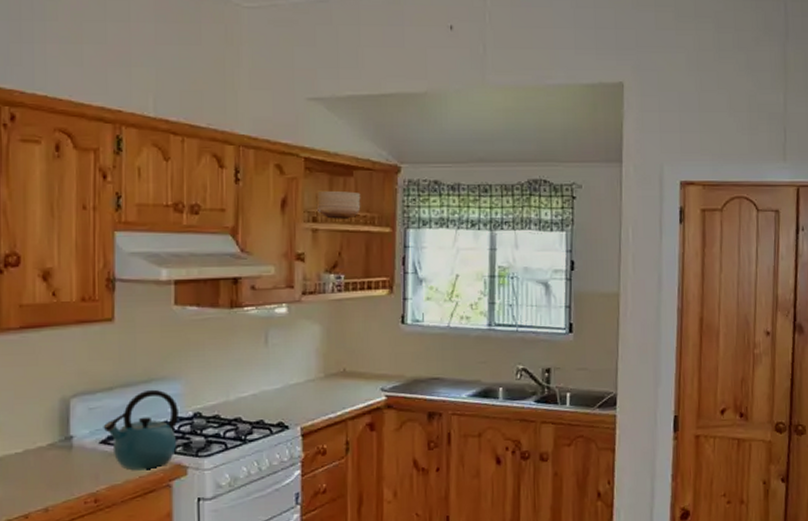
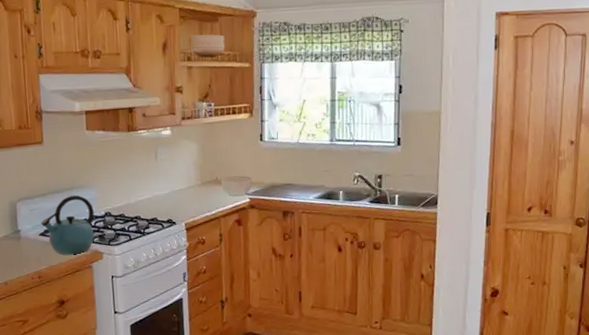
bowl: none [349,367,391,394] -> present [220,176,253,197]

